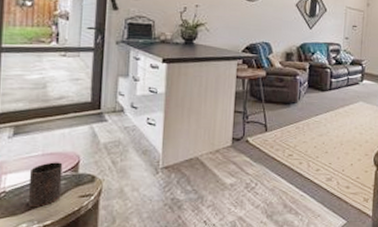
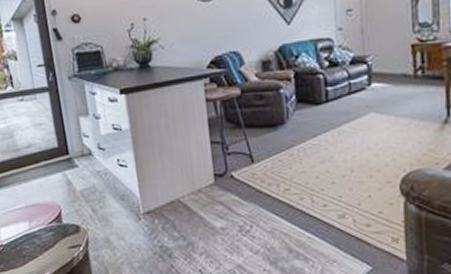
cup: present [27,162,63,208] -> none [18,213,52,260]

